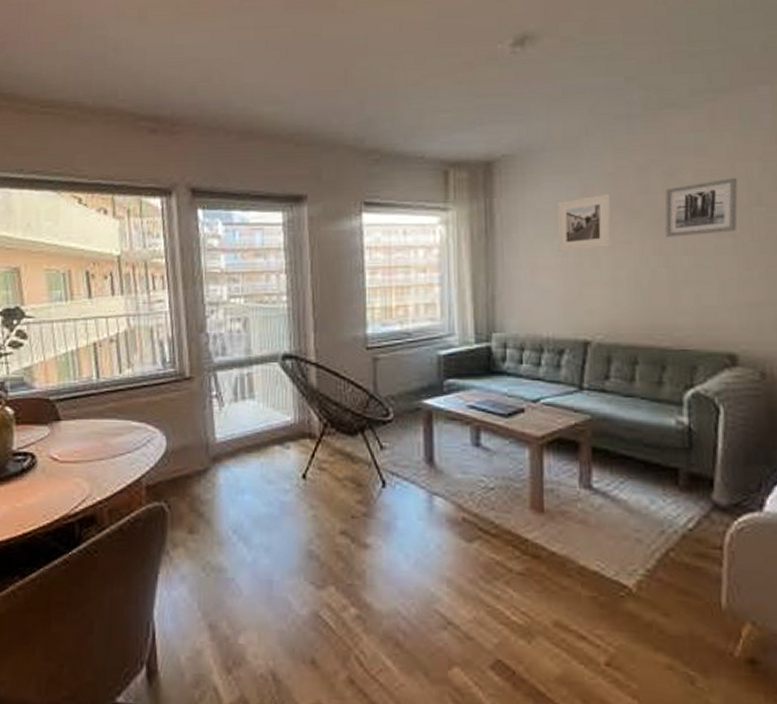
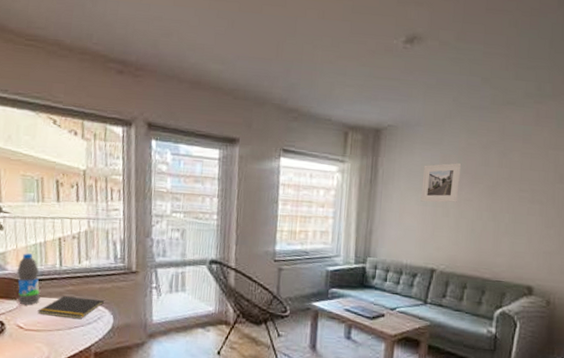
water bottle: none [46,365,76,430] -> present [17,253,40,305]
notepad: none [73,416,154,445] -> present [37,296,105,320]
wall art: present [665,177,738,237] -> none [496,161,548,200]

